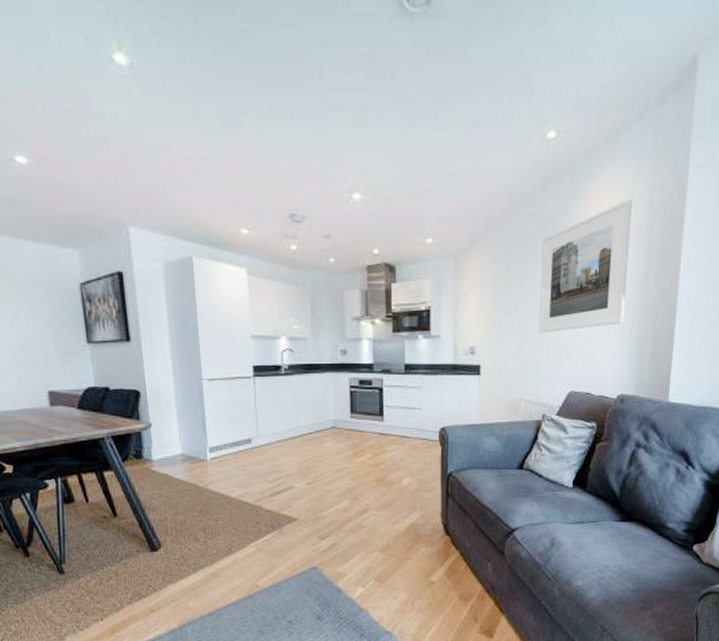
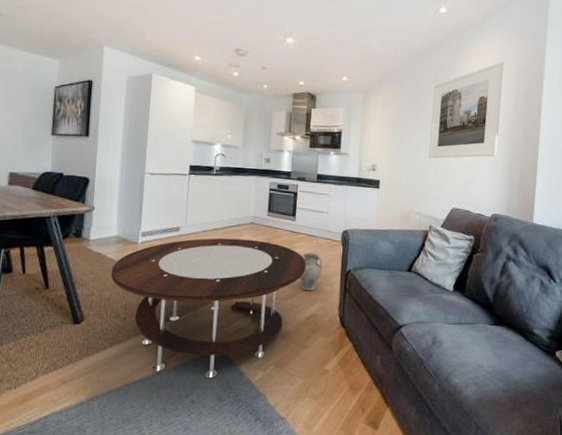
coffee table: none [181,446,400,598] -> present [110,238,306,378]
ceramic jug: none [394,456,420,499] -> present [299,252,323,291]

